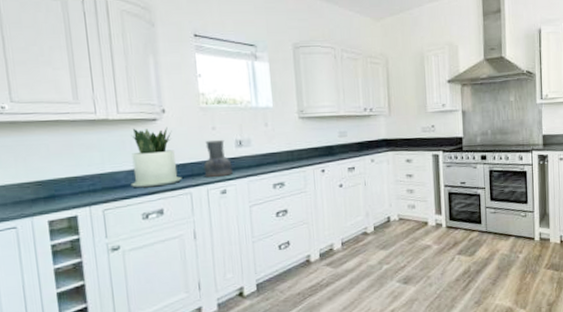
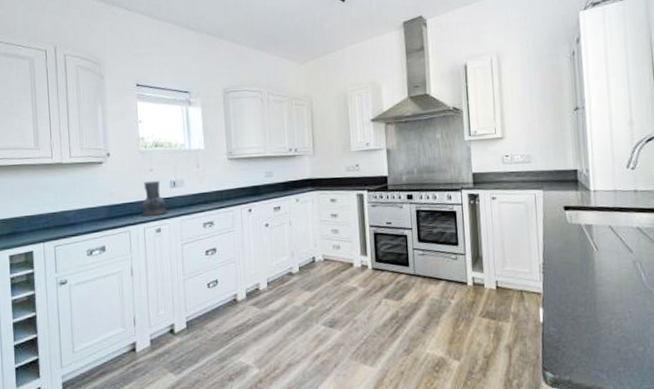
planter: present [130,126,182,188] -> none [78,169,123,226]

